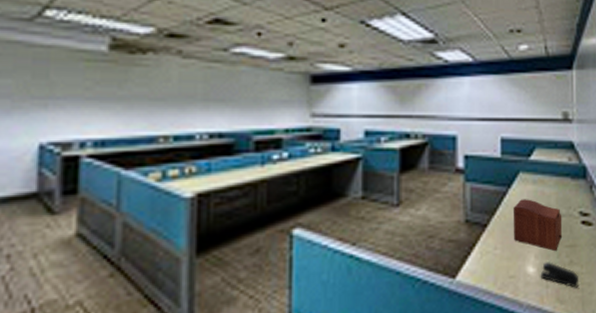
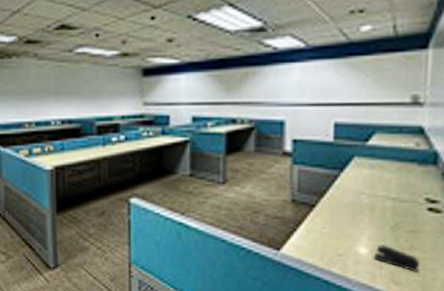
sewing box: present [513,199,562,252] -> none [344,183,404,236]

